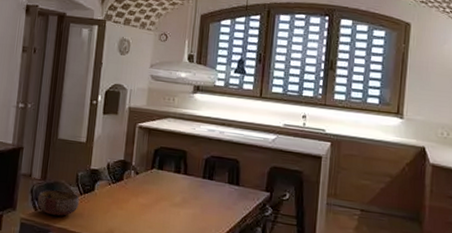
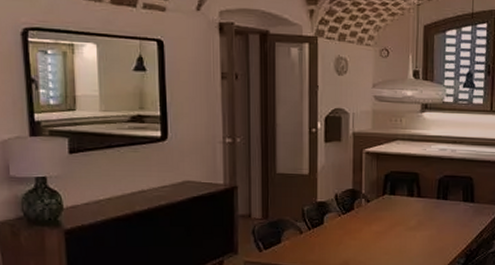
bowl: present [37,189,79,216] -> none [261,228,308,254]

